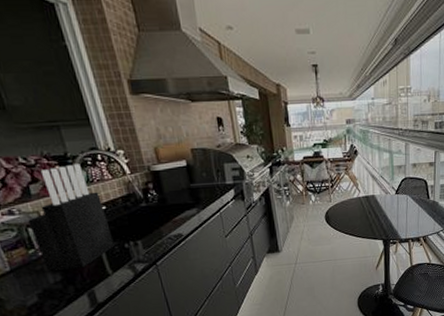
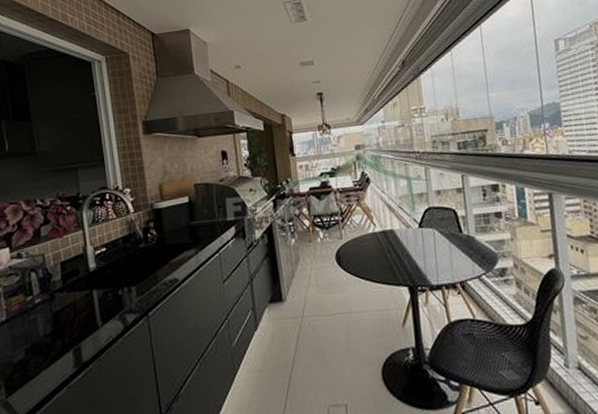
knife block: present [28,164,115,272] -> none [32,204,108,323]

